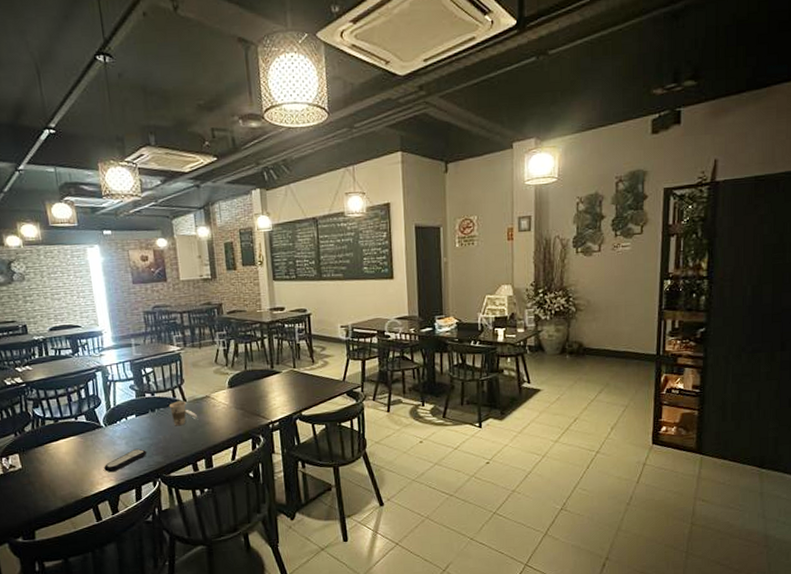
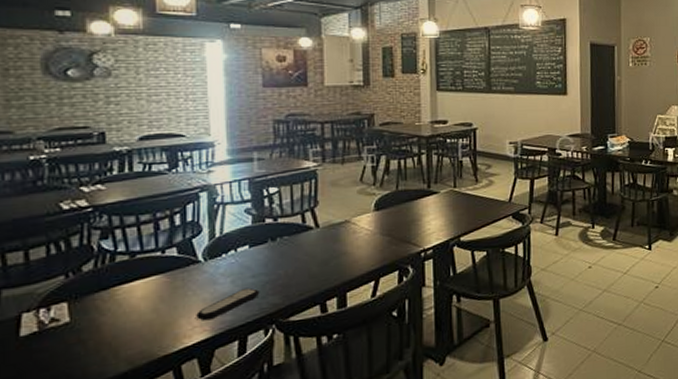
cup: present [169,401,197,426] -> none [295,227,331,258]

